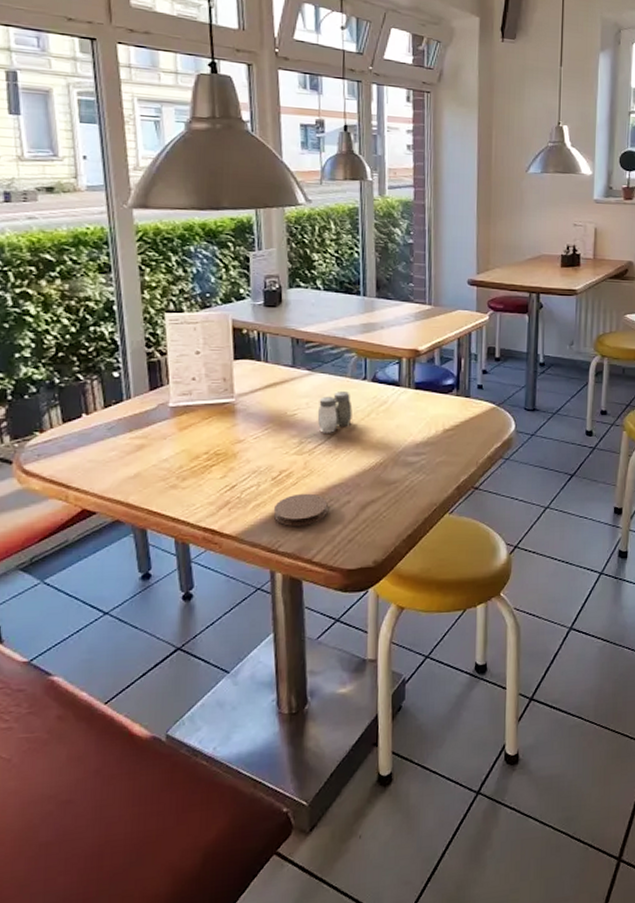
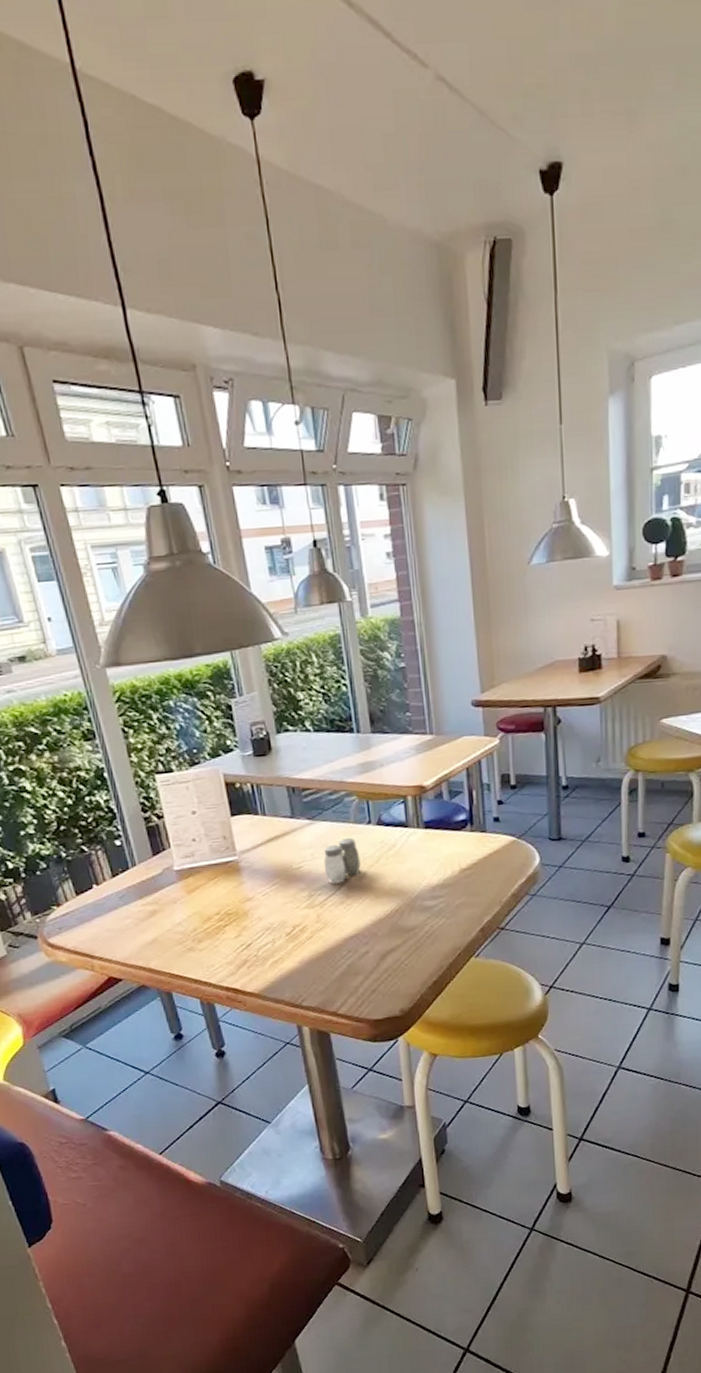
coaster: present [273,493,328,526] -> none [292,946,347,981]

